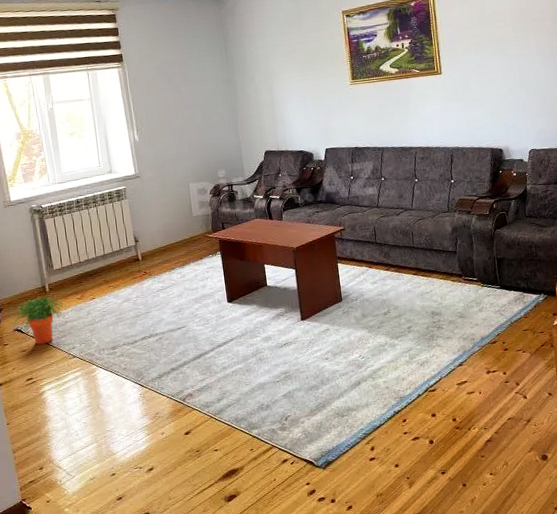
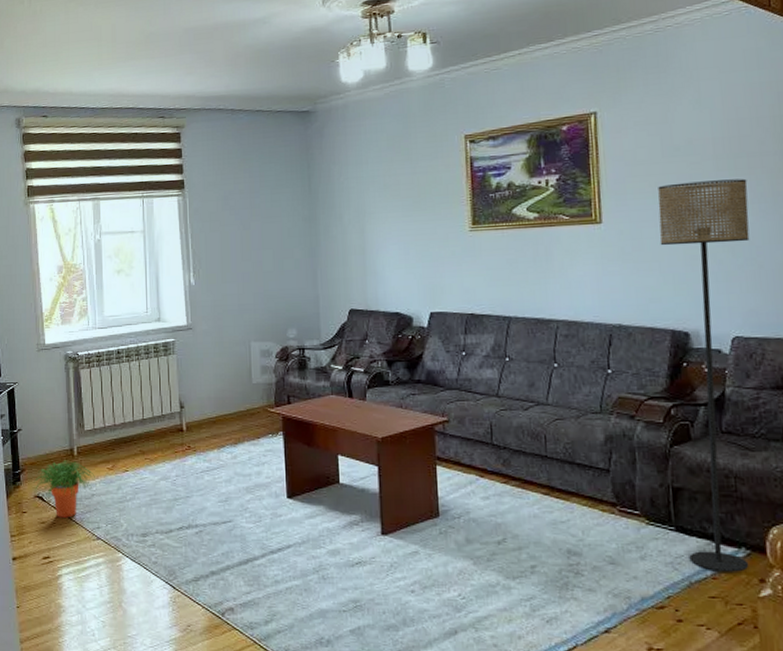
floor lamp: none [477,37,547,313] -> present [658,178,750,572]

